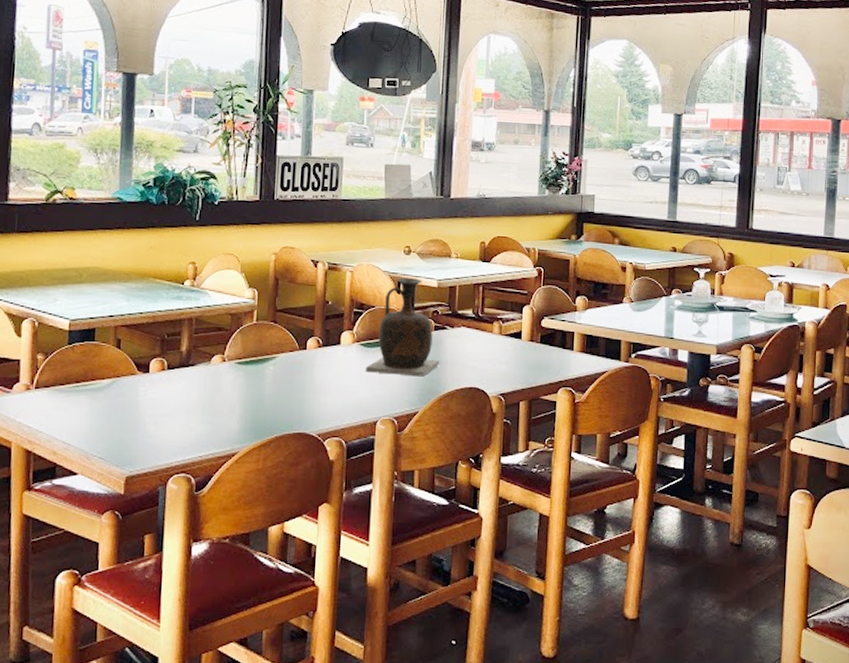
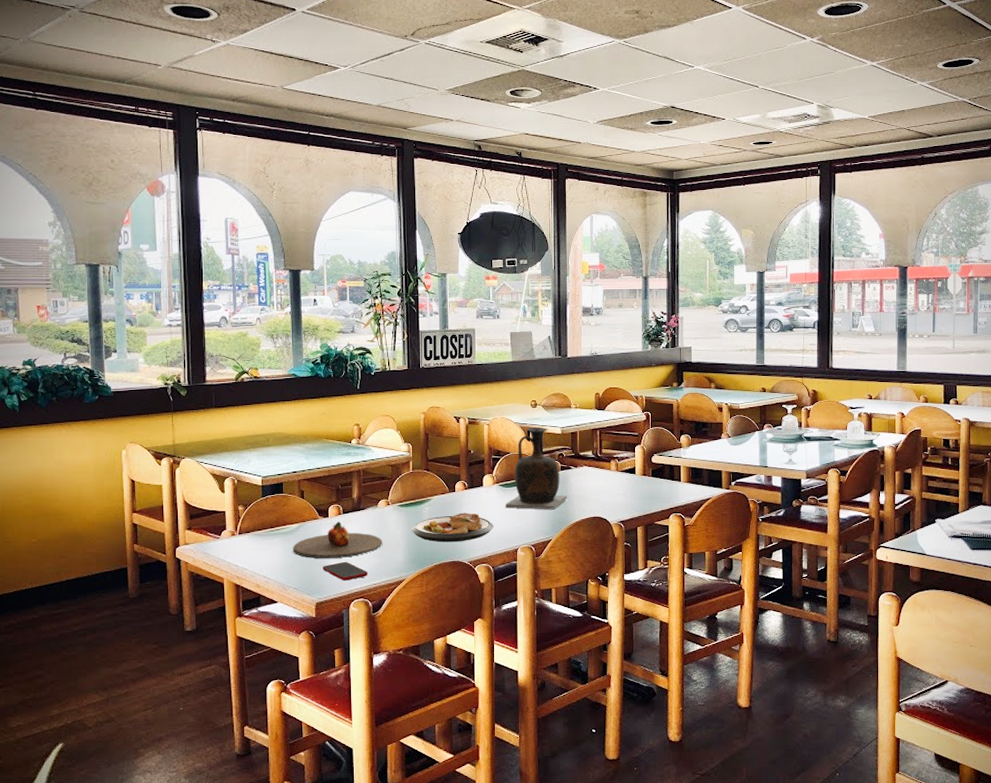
plate: none [101,379,214,423] -> present [292,521,383,558]
cell phone: none [137,428,193,451] -> present [322,562,368,581]
plate: none [249,375,350,410] -> present [410,513,494,543]

